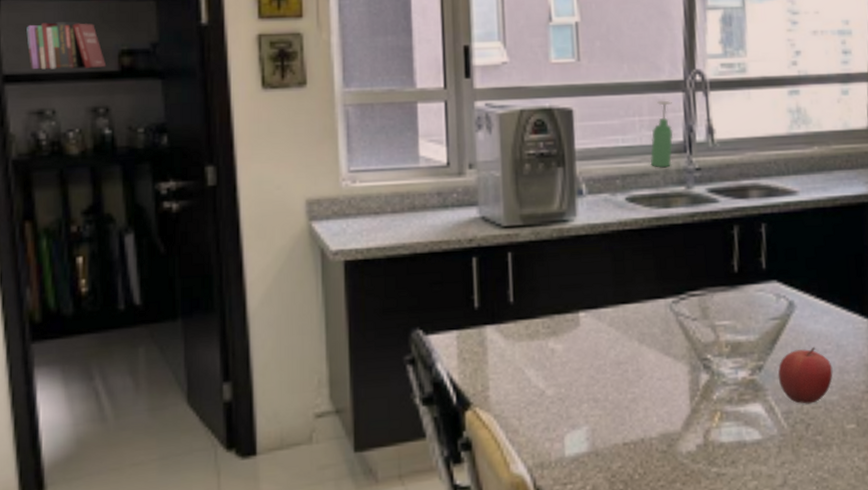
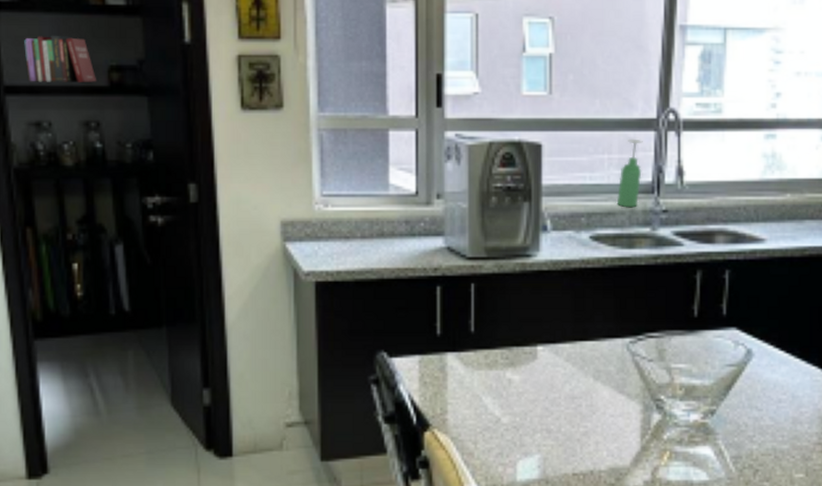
fruit: present [777,346,833,404] -> none [730,395,786,451]

